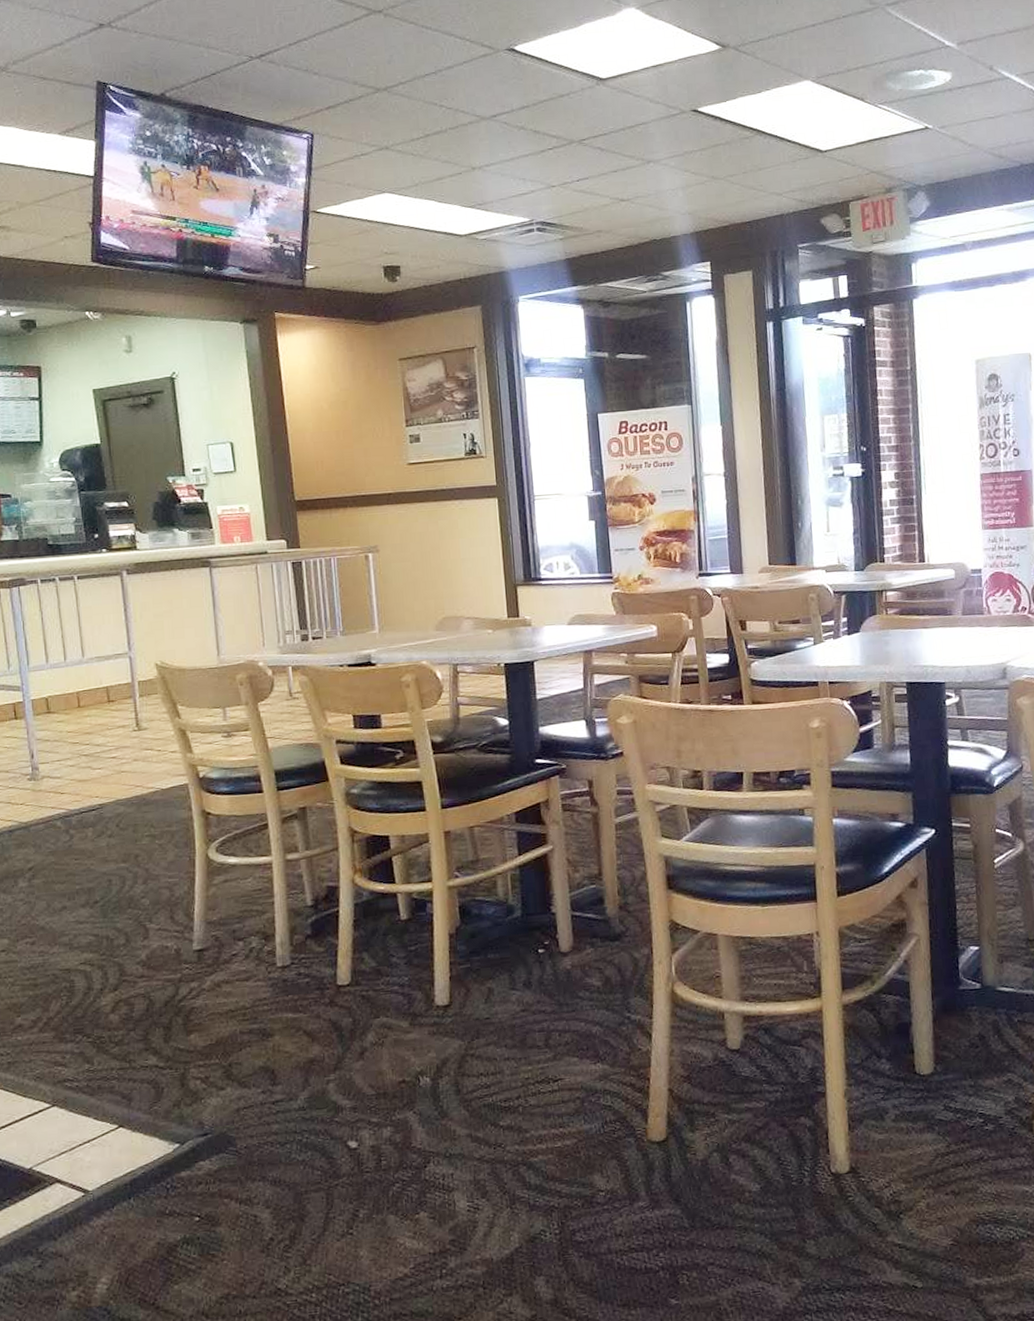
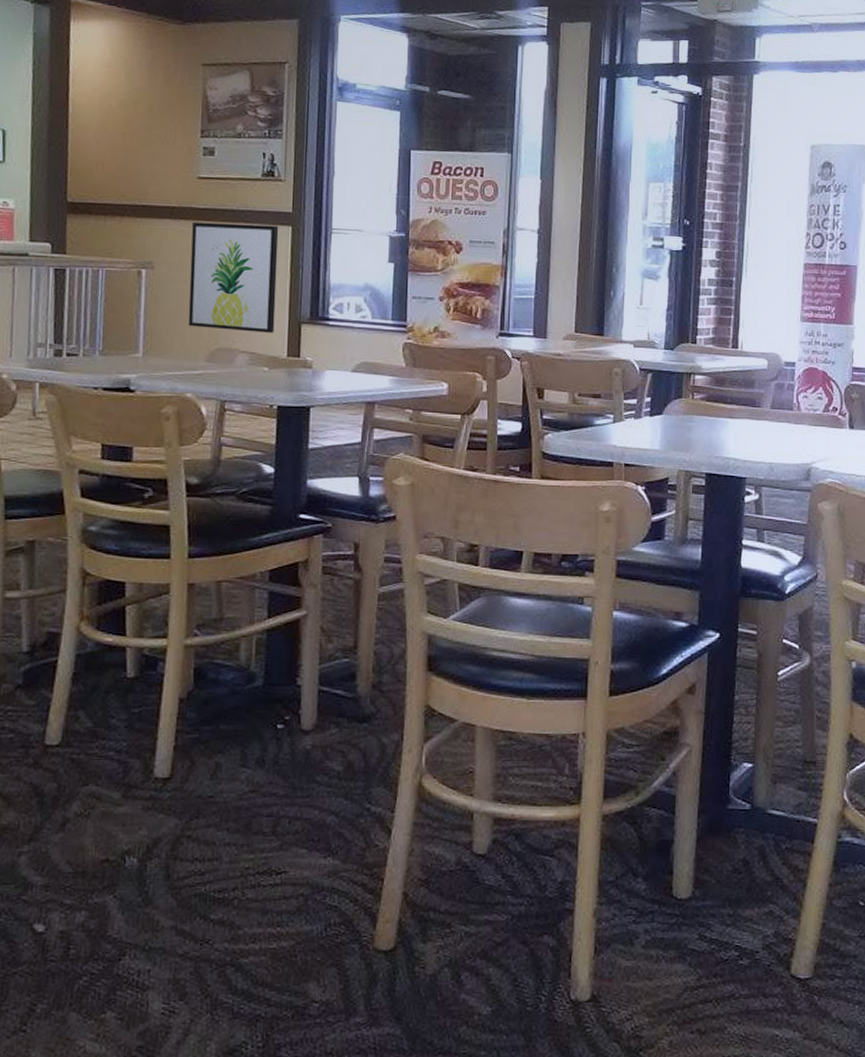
wall art: none [408,499,493,601] -> present [188,221,279,333]

